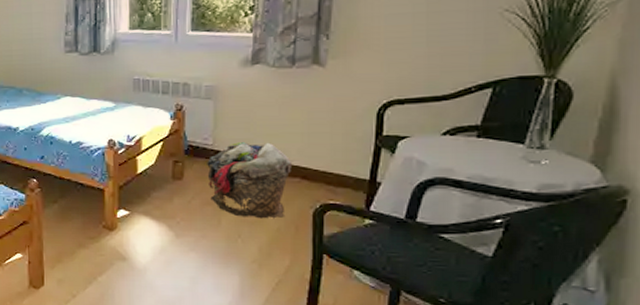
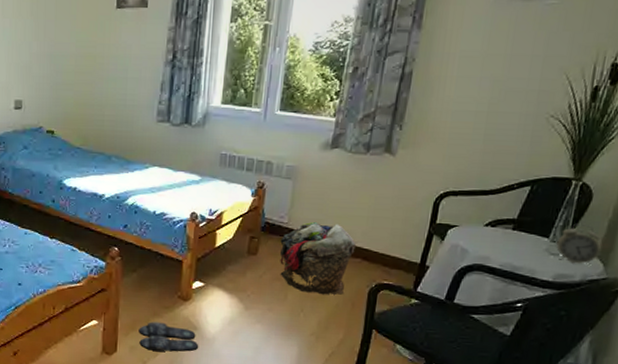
slippers: none [65,253,130,284] -> present [139,322,199,352]
alarm clock: none [535,125,593,173] -> present [556,223,601,266]

